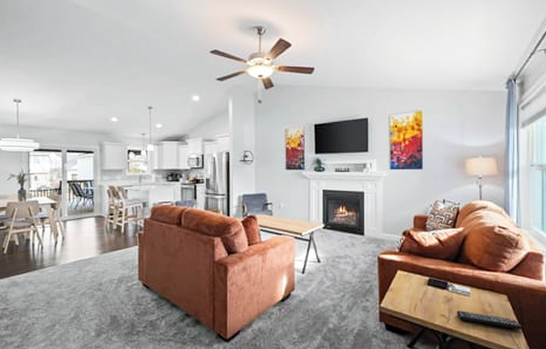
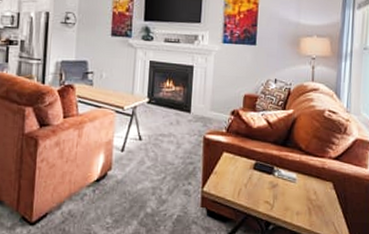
remote control: present [456,311,523,330] -> none [281,197,347,220]

